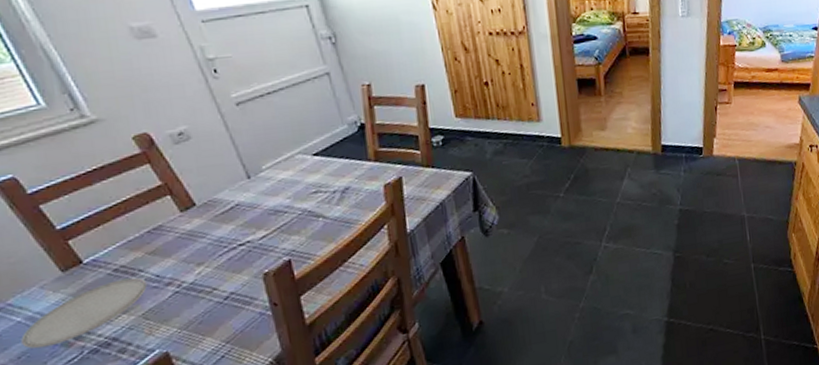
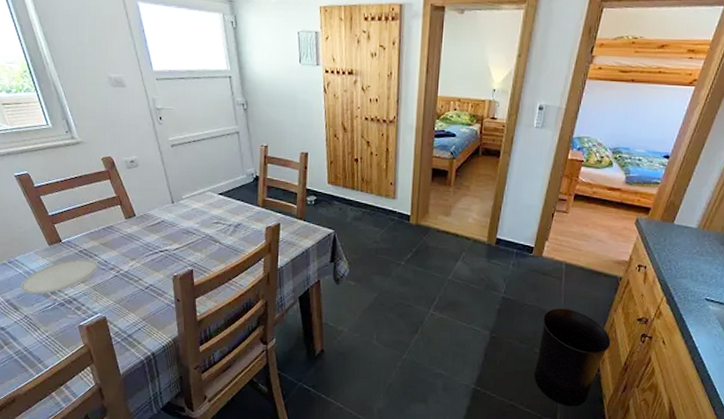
waste bin: none [726,207,799,316] -> present [534,308,611,407]

